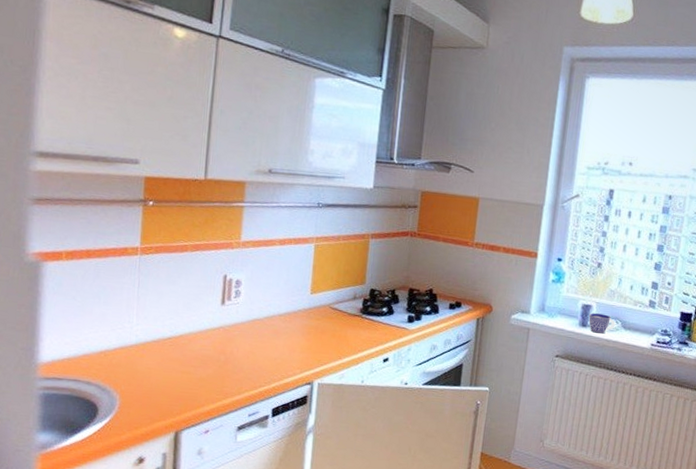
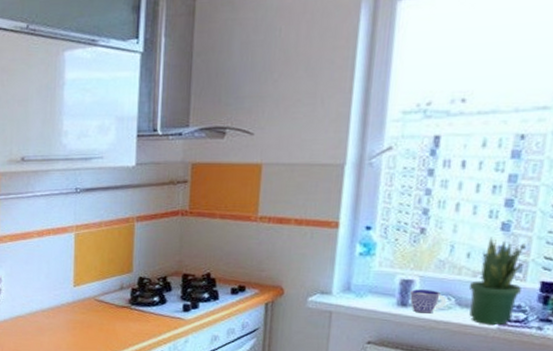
planter: none [631,274,673,345] -> present [468,237,529,325]

